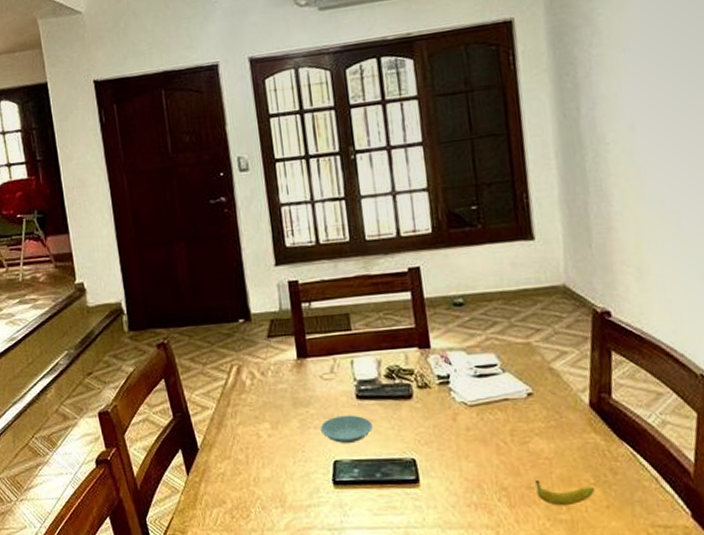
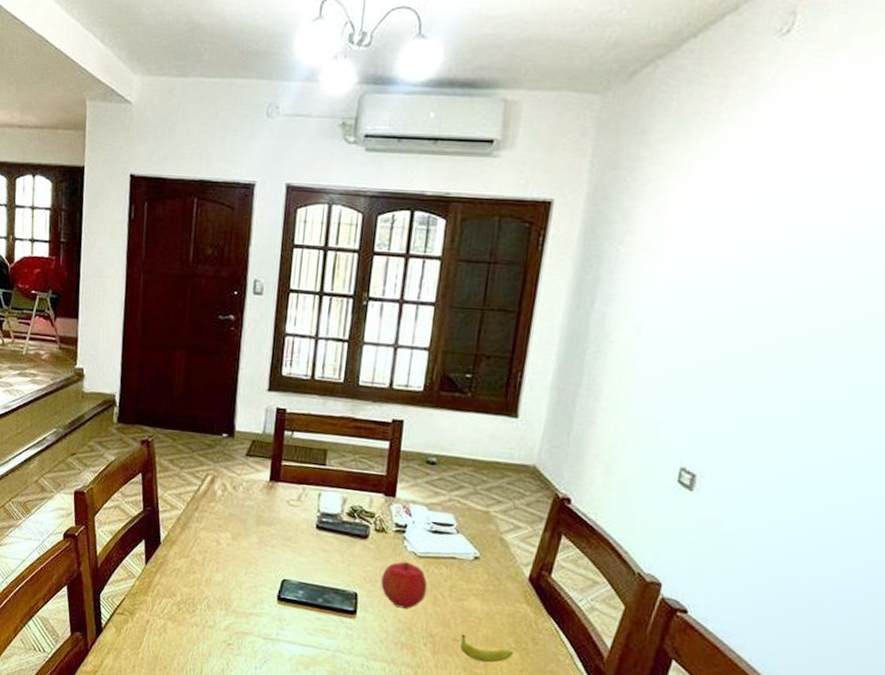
saucer: present [320,415,374,444] -> none [276,540,326,567]
fruit: none [436,413,488,466] -> present [381,561,428,609]

